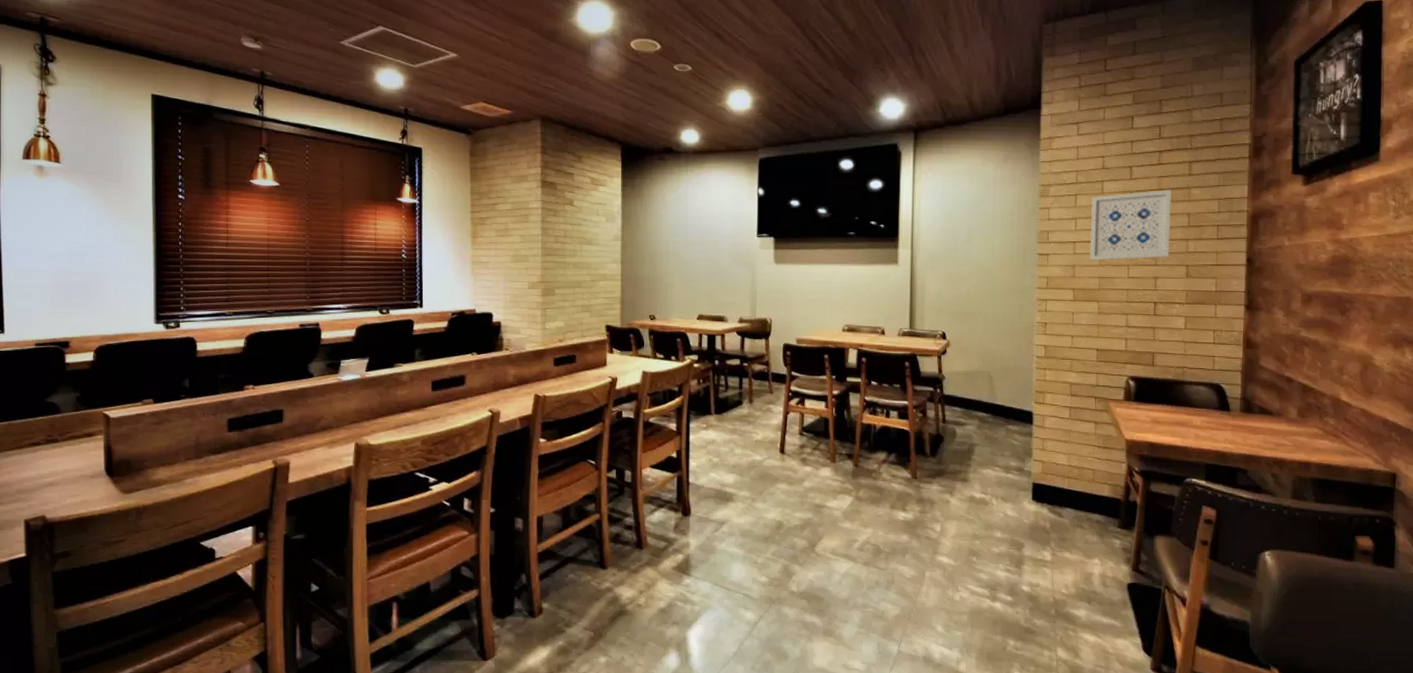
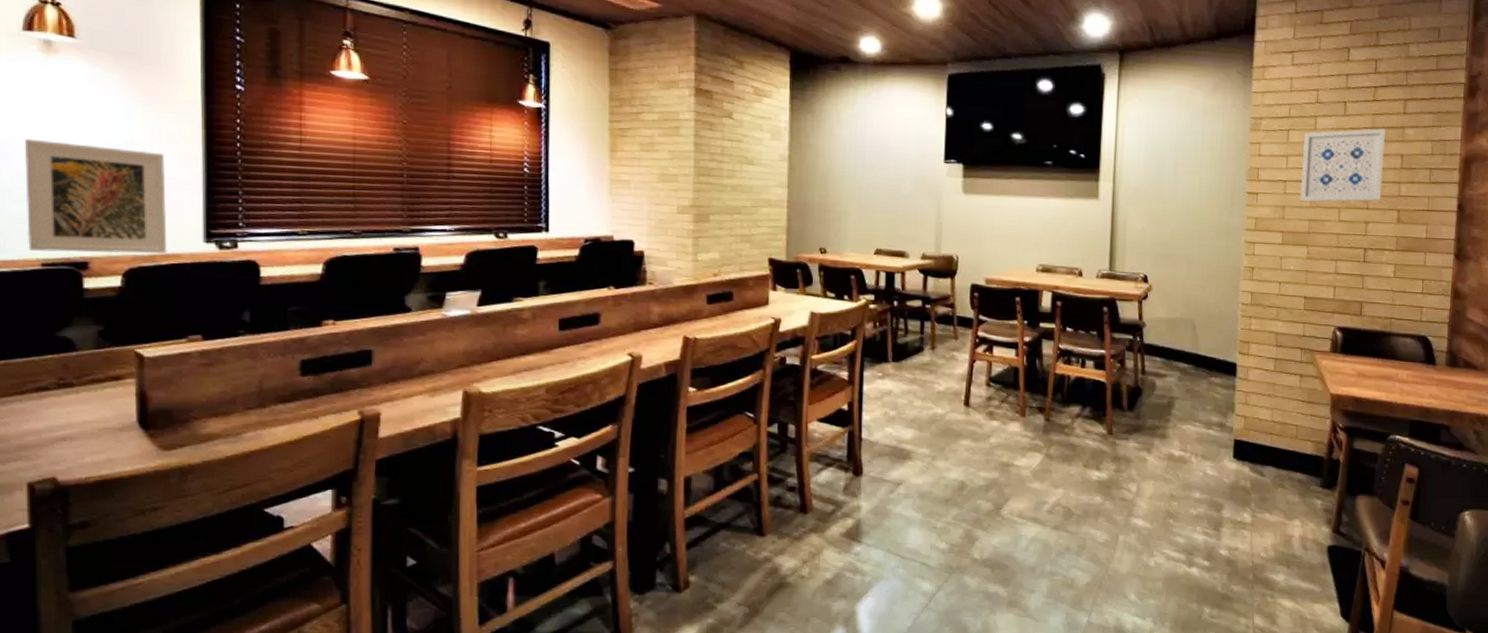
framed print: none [24,244,127,334] -> present [25,138,167,254]

